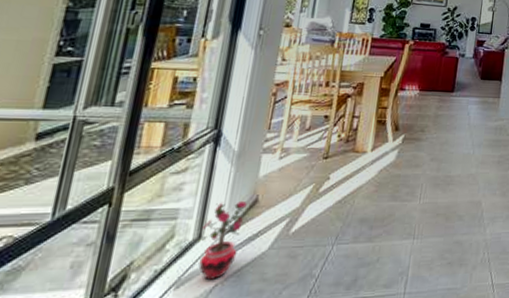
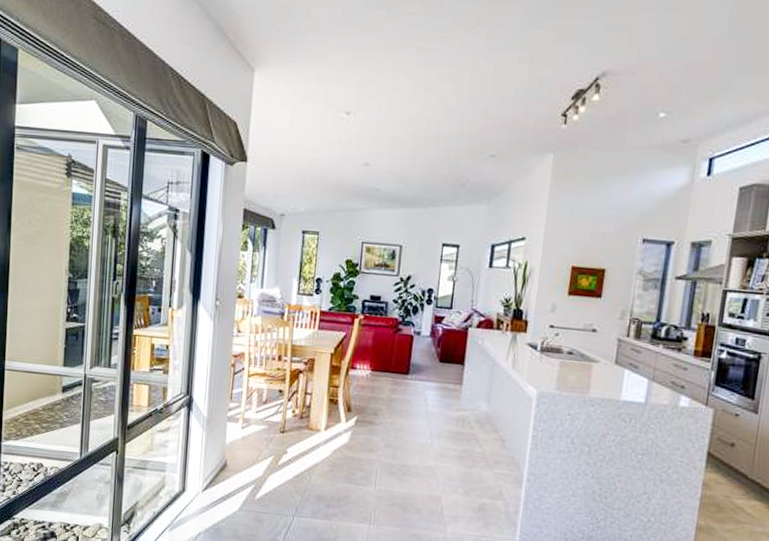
potted plant: present [198,200,247,280] -> none [183,462,218,529]

